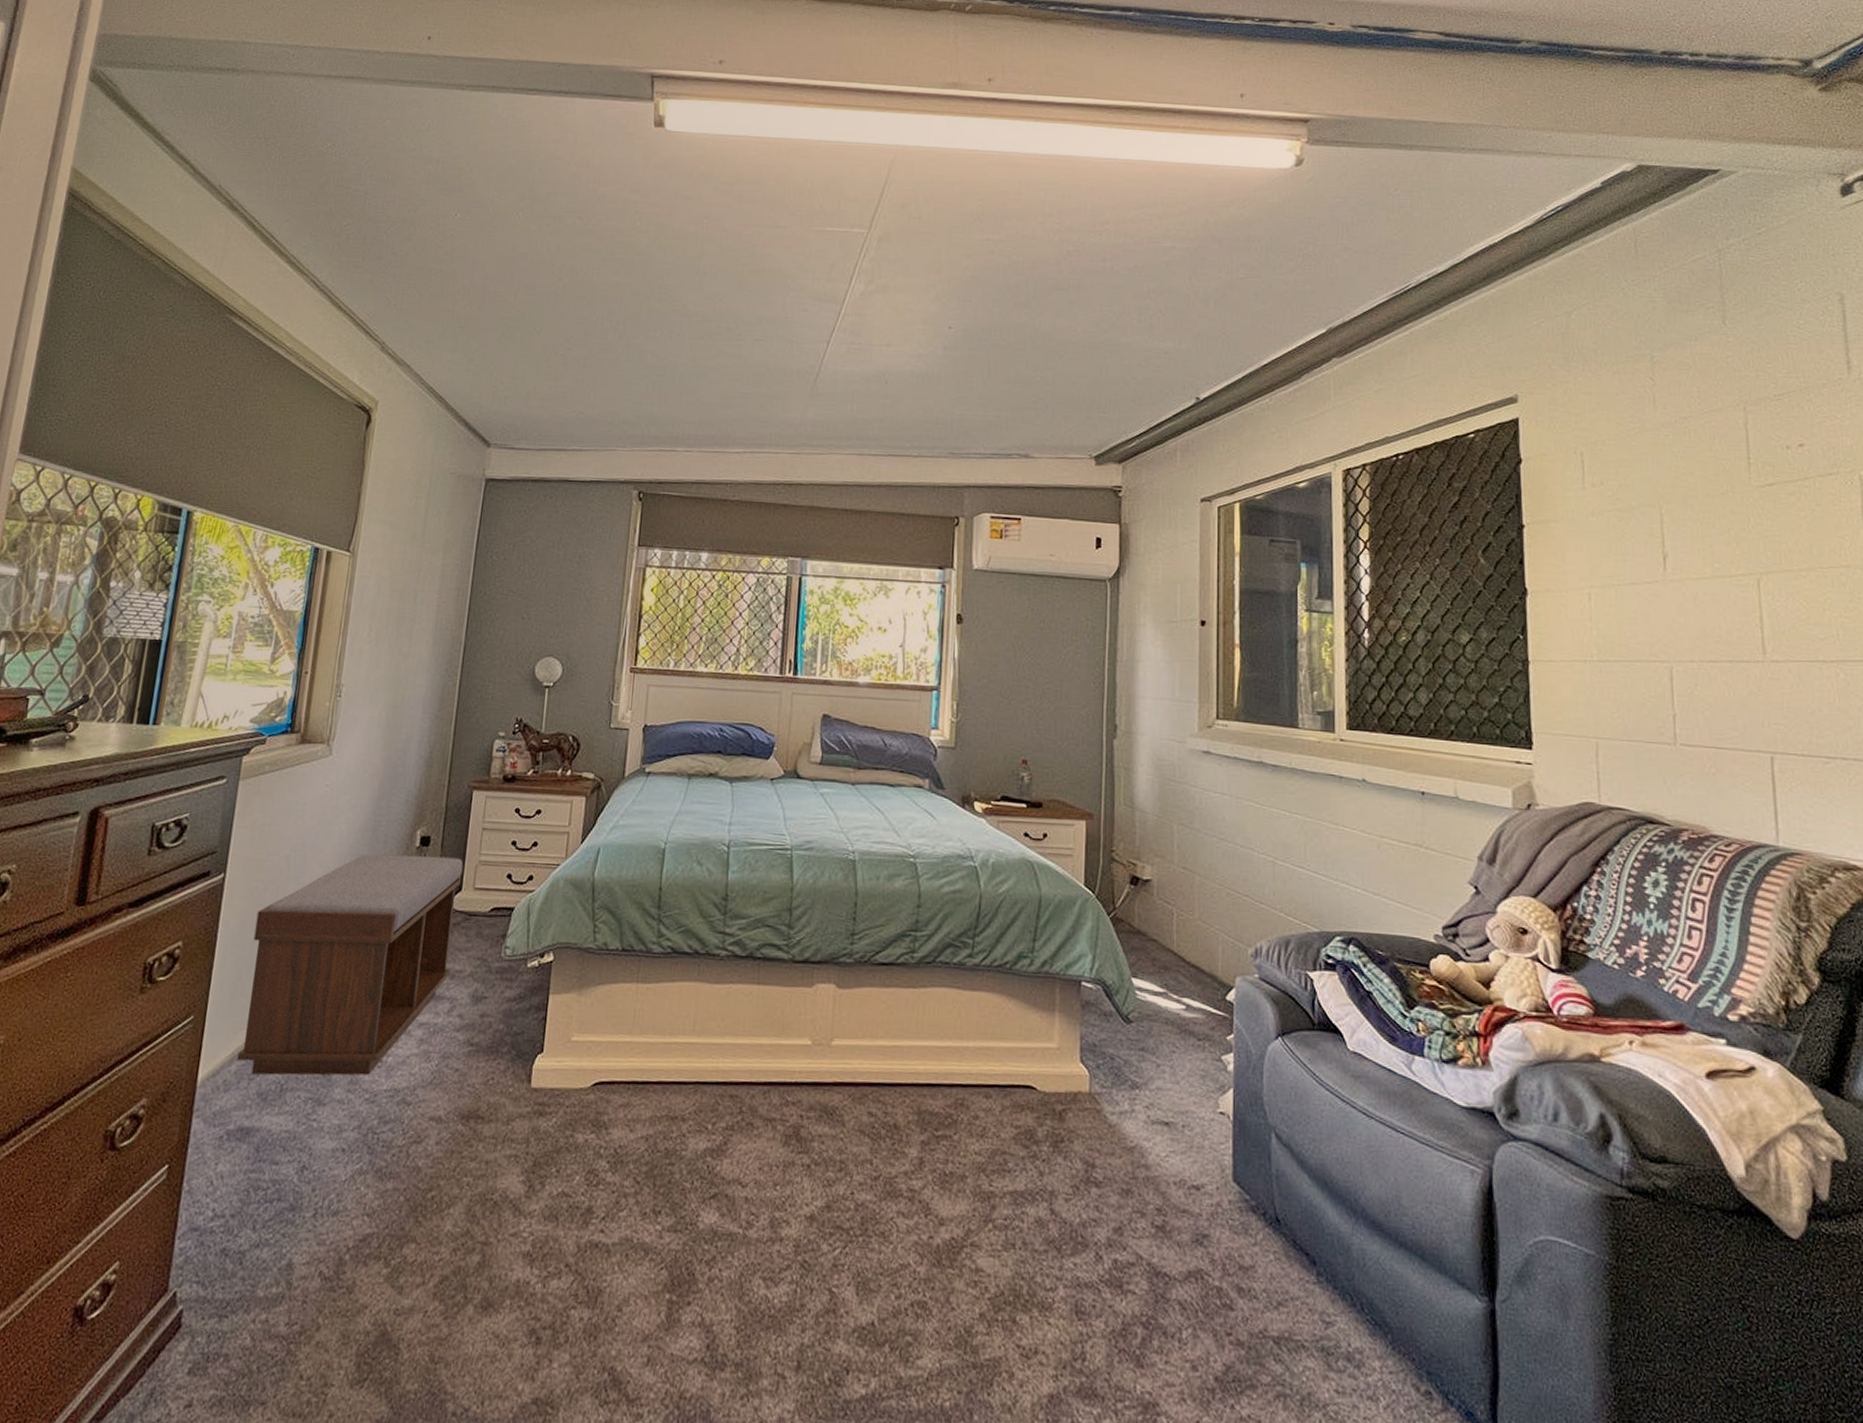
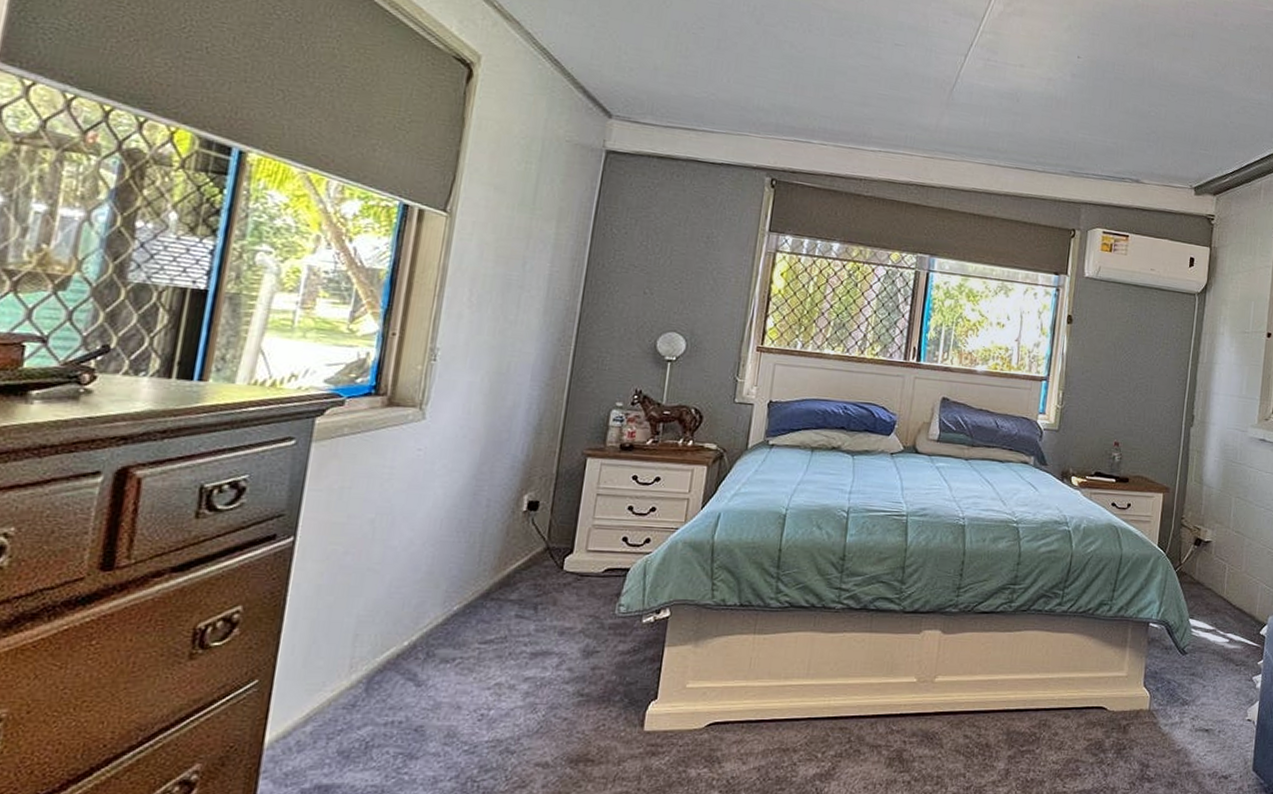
bench: present [237,854,464,1076] -> none [312,518,576,734]

